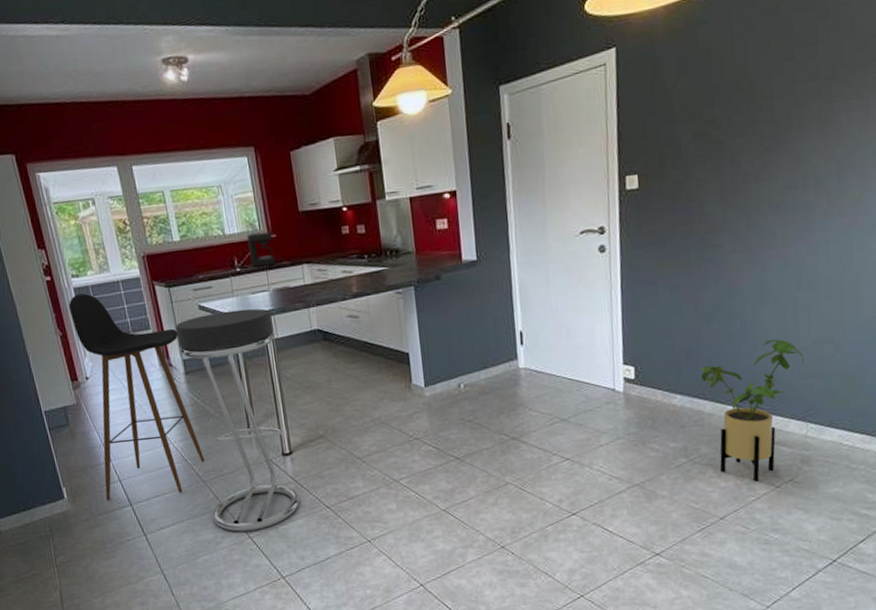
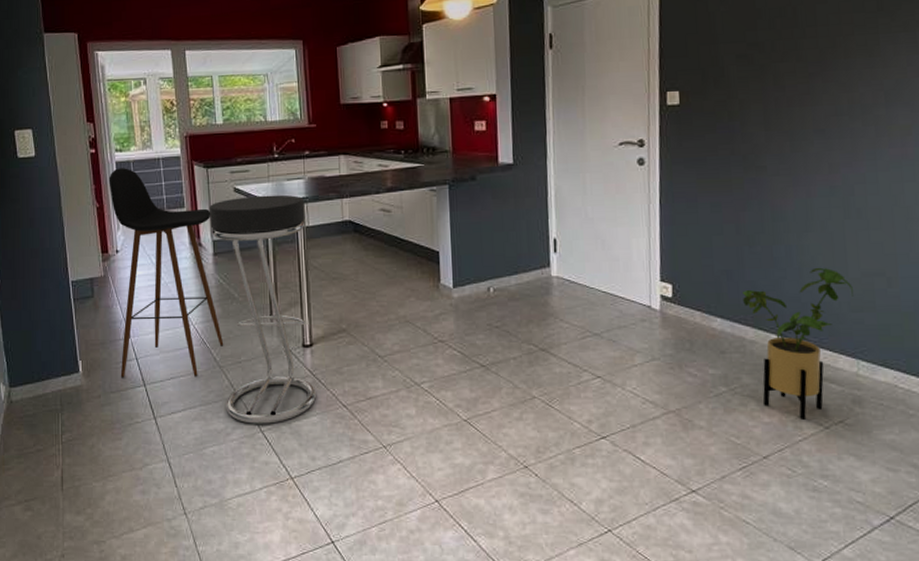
coffee maker: present [247,231,276,268] -> none [288,121,313,155]

